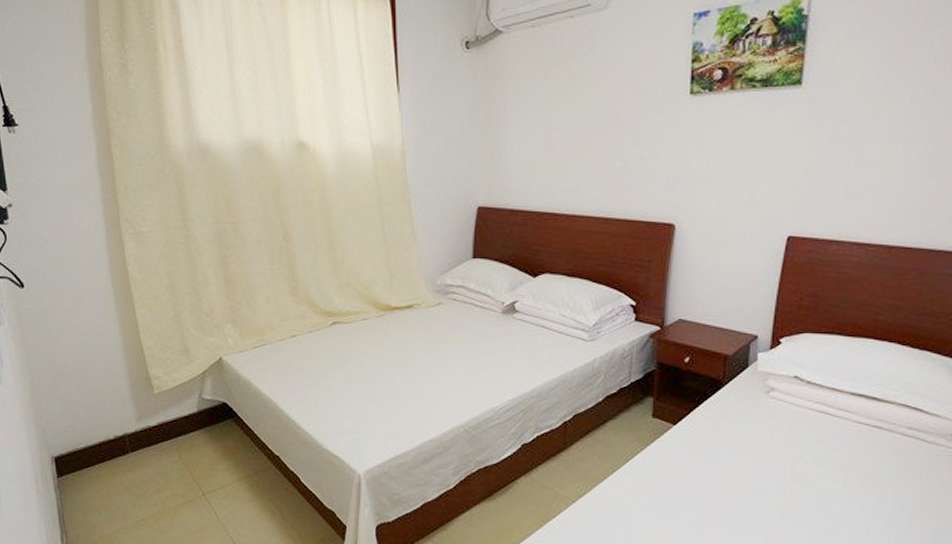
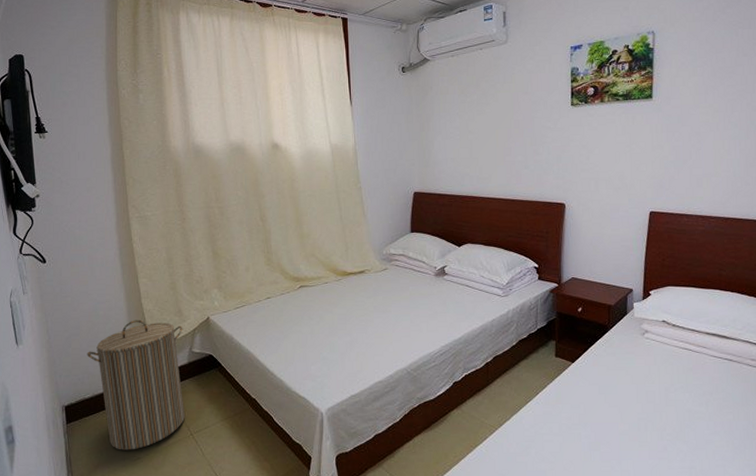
laundry hamper: none [77,358,195,510] -> present [87,320,185,450]

